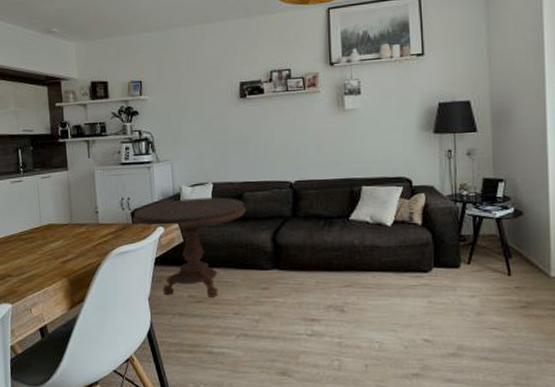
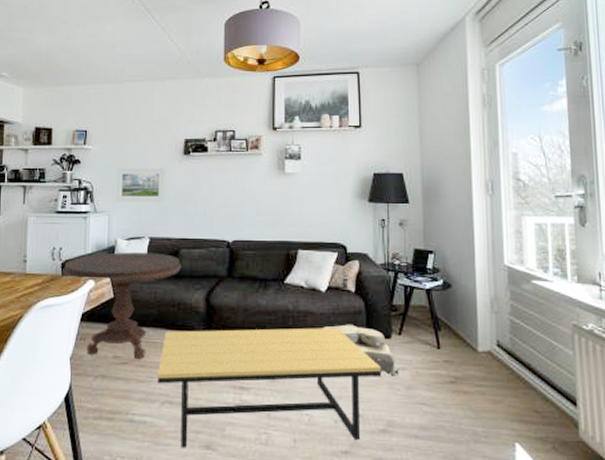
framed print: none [175,113,225,151] -> present [116,168,166,203]
coffee table: none [231,260,451,375] -> present [158,328,382,448]
headphones: none [388,256,470,304] -> present [321,324,401,376]

